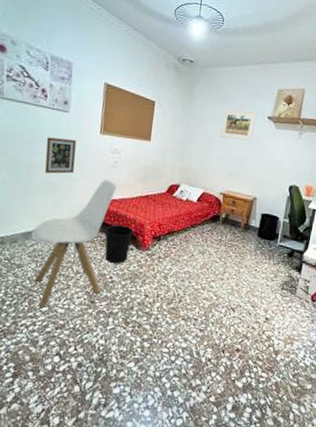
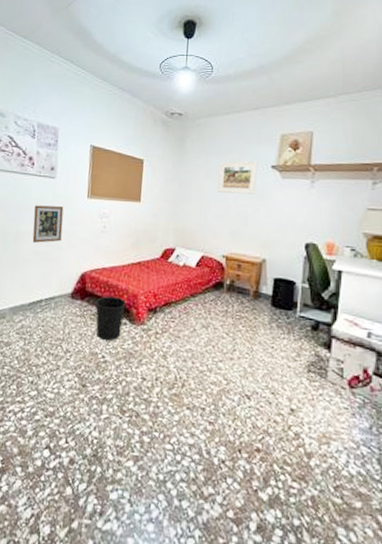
chair: present [31,179,119,309] -> none [19,246,109,393]

